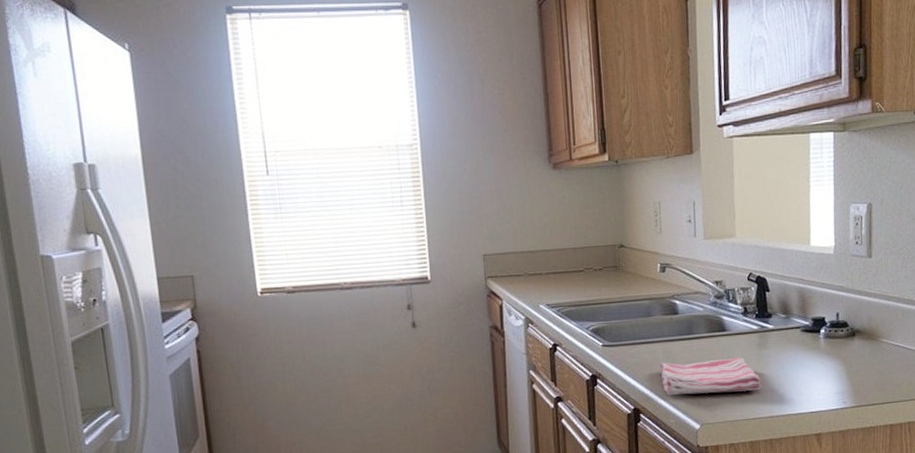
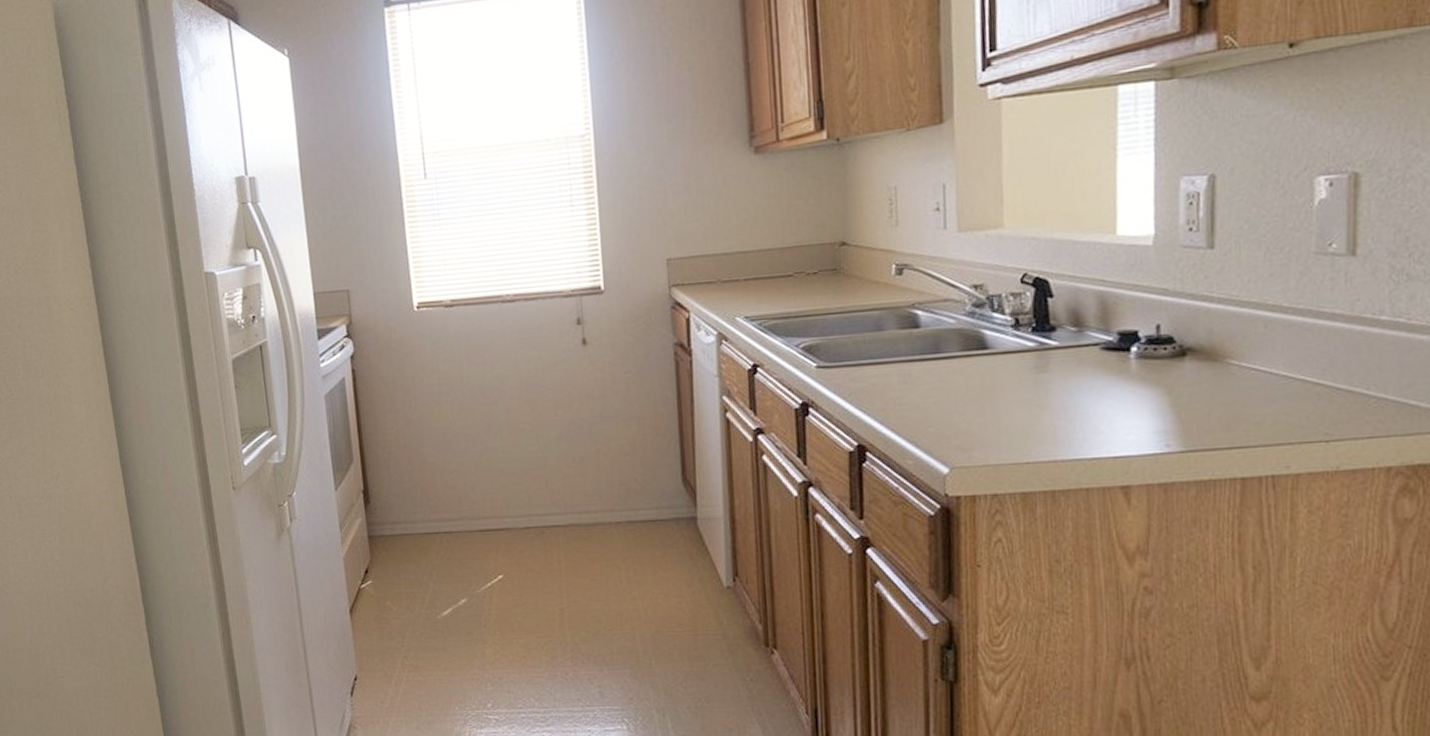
dish towel: present [660,357,761,395] -> none [894,382,1039,430]

